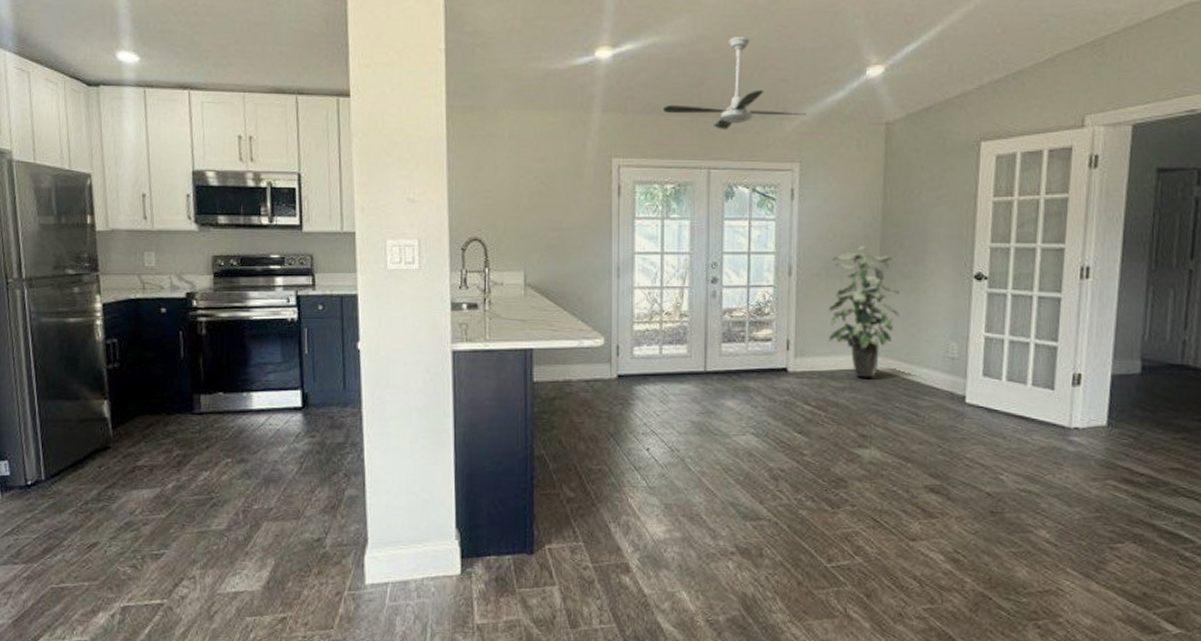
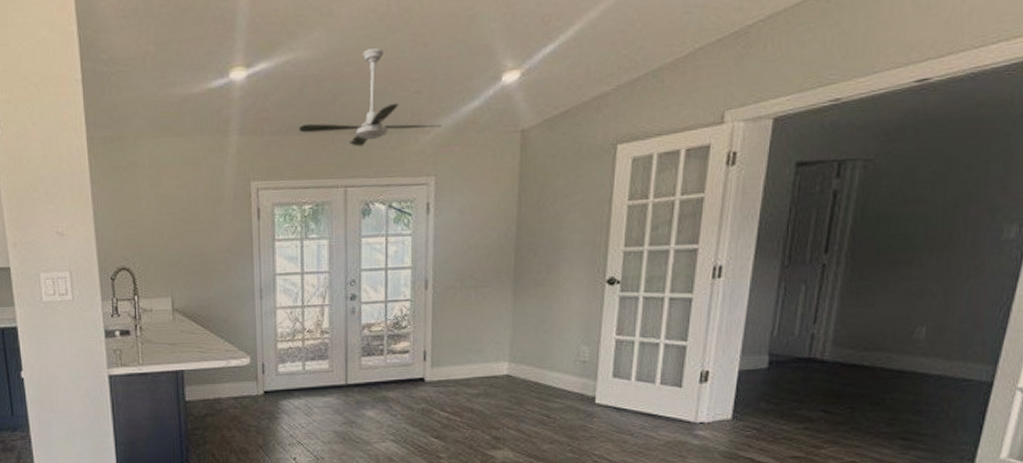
indoor plant: present [828,246,900,377] -> none [463,256,533,383]

